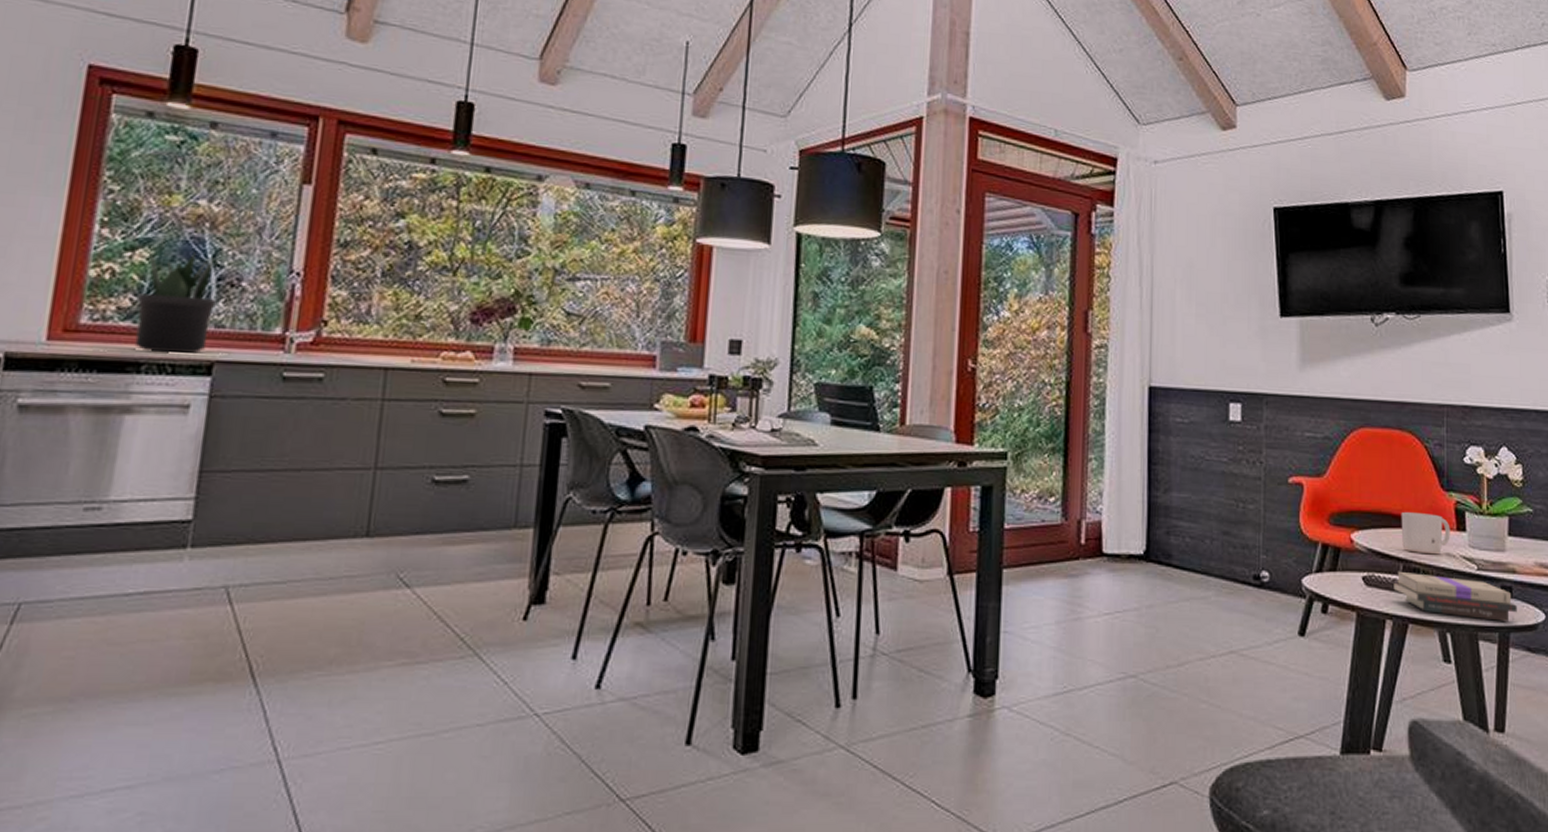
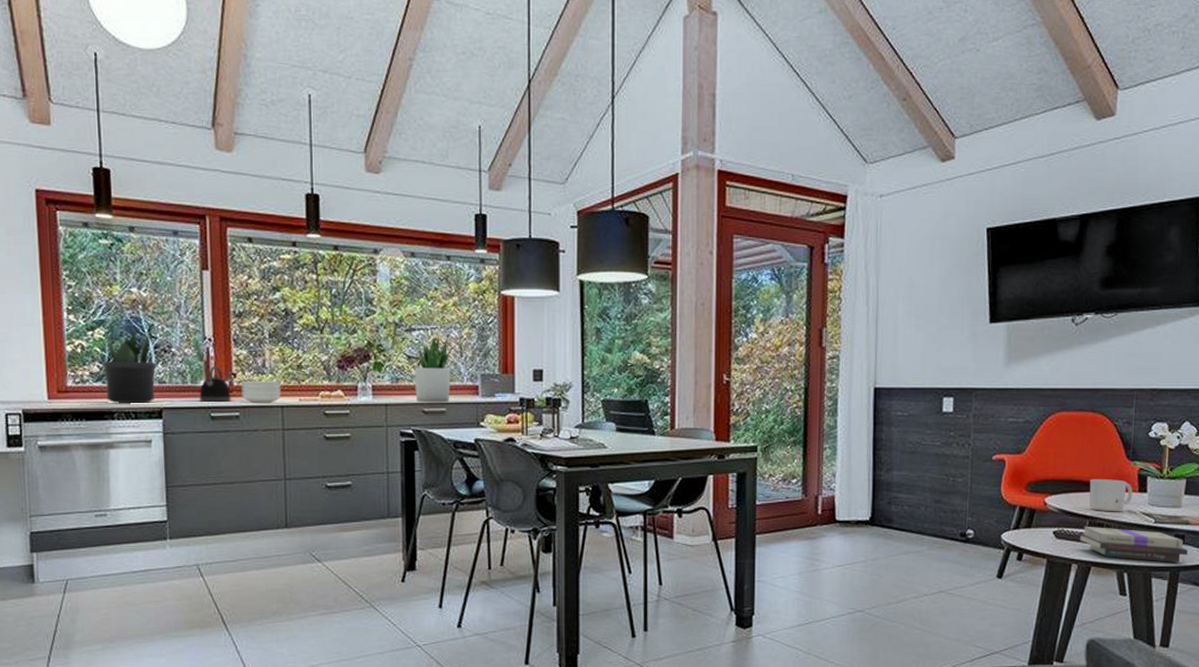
kettle: none [269,309,317,358] -> present [199,366,231,402]
bowl: none [330,331,390,364] -> present [241,380,282,404]
planter: none [571,287,626,376] -> present [415,334,452,403]

